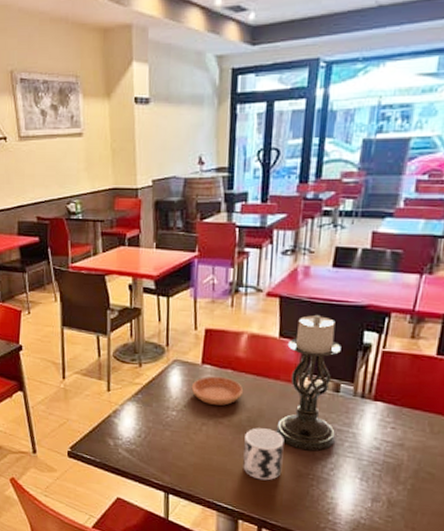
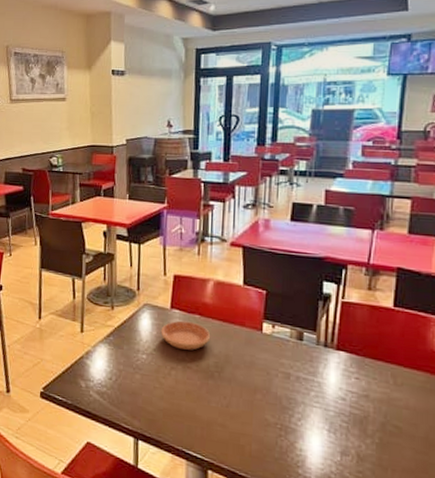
cup: present [243,428,284,481] -> none [211,374,251,429]
candle holder: present [276,314,341,451] -> none [243,264,302,400]

